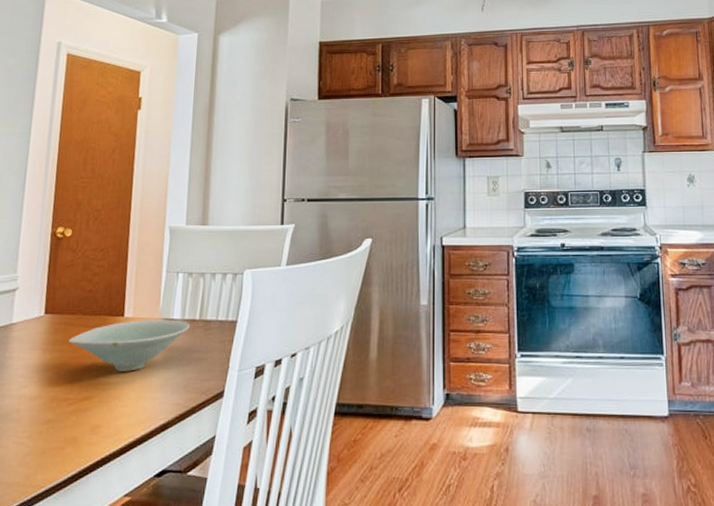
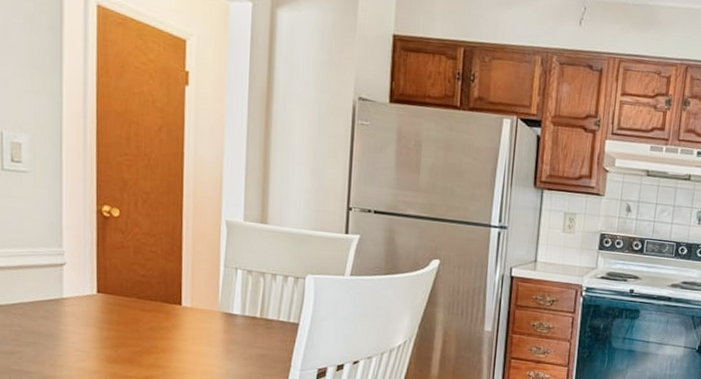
bowl: present [69,320,190,372] -> none [125,310,251,359]

